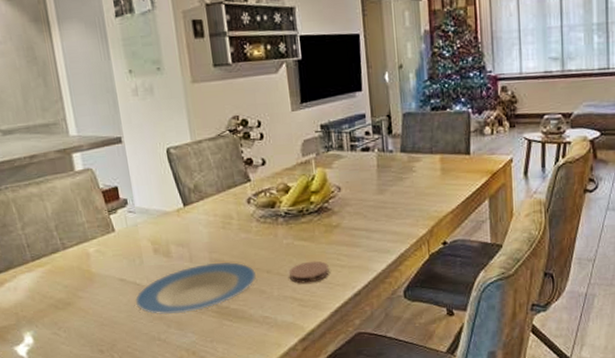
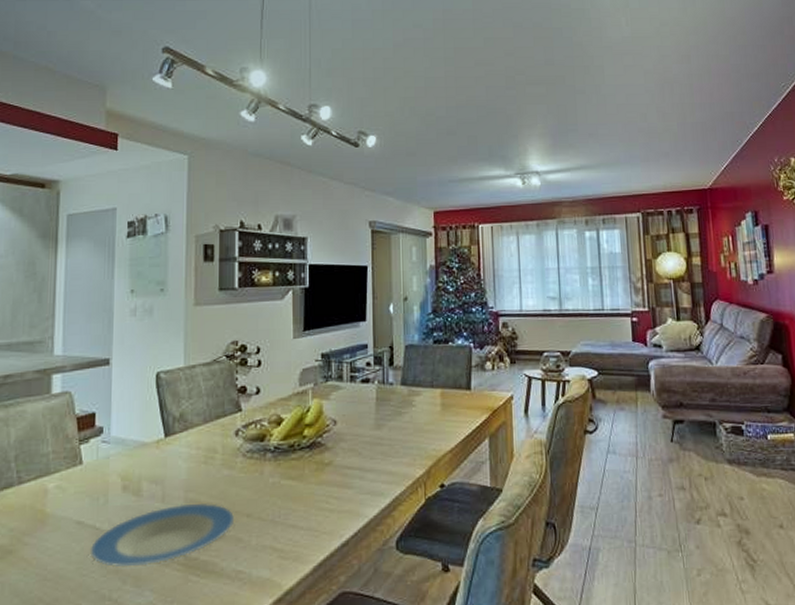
coaster: present [289,260,329,284] -> none [271,503,316,531]

